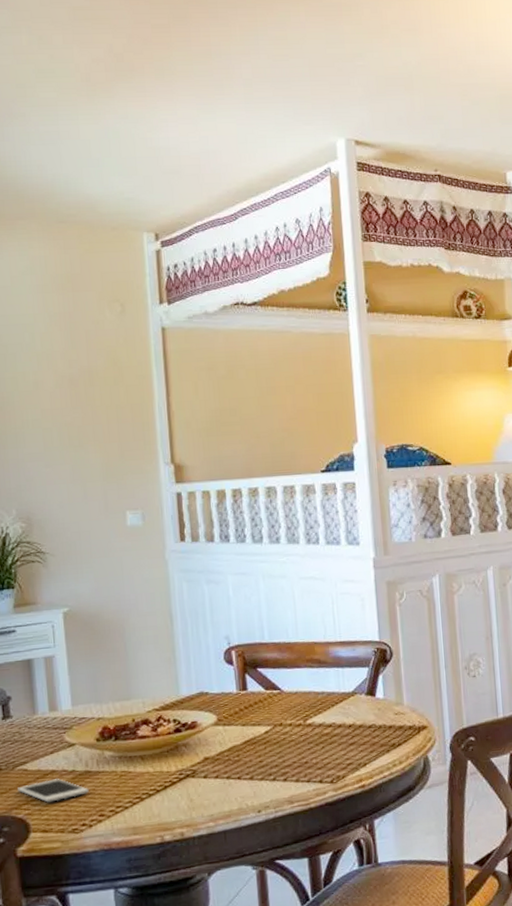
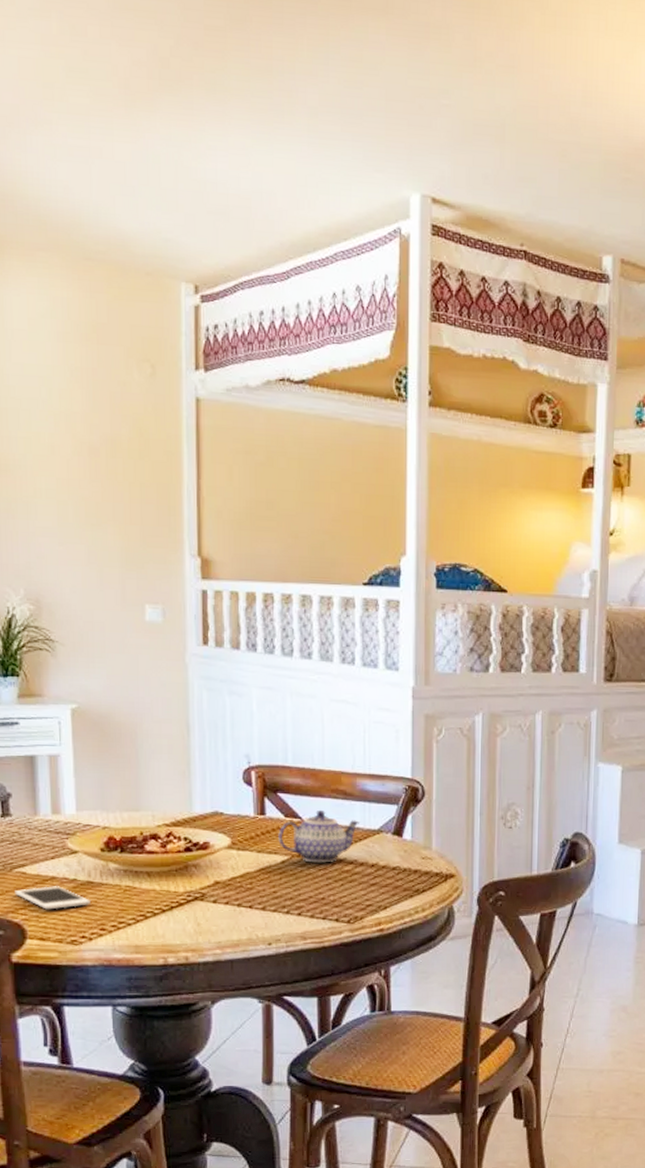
teapot: none [260,679,336,730] -> present [278,809,361,863]

